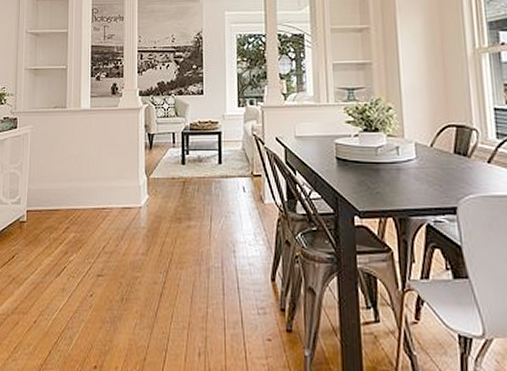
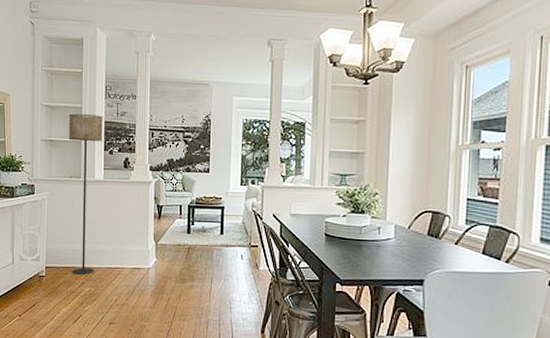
floor lamp: none [54,39,90,218] -> present [69,113,103,275]

